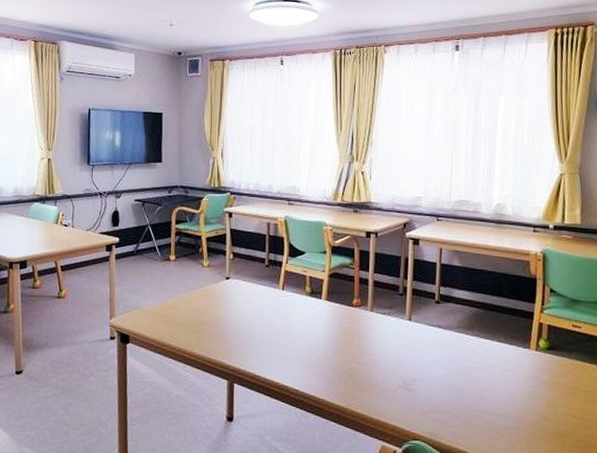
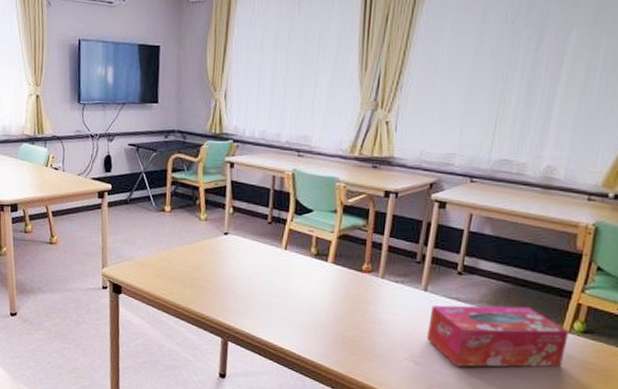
tissue box: none [416,329,536,390] -> present [427,305,569,367]

